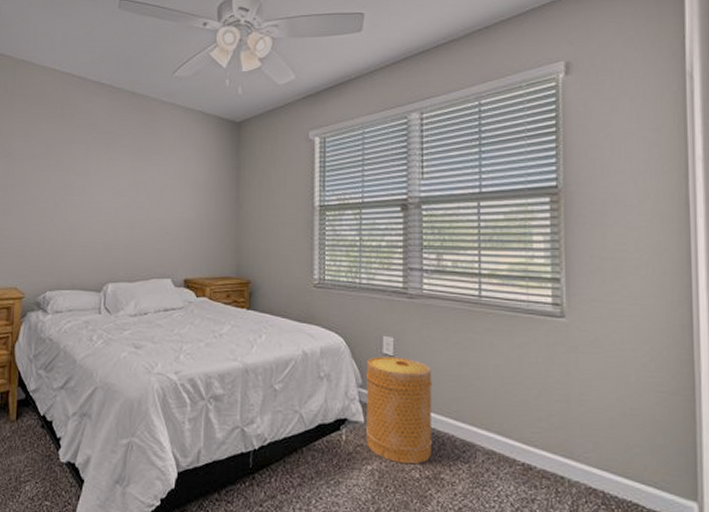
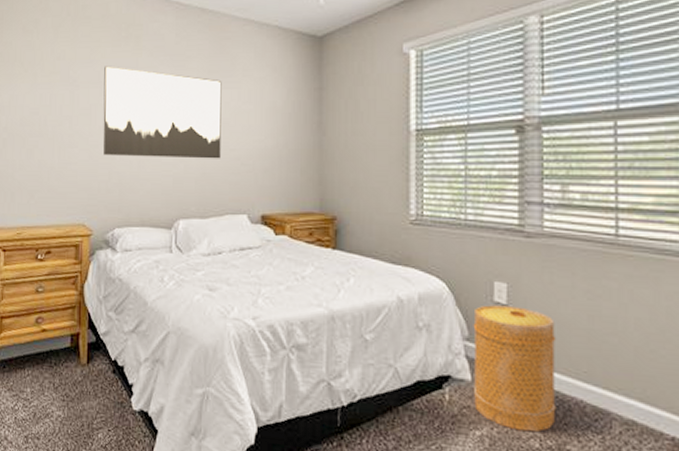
wall art: none [36,140,150,228] -> present [103,66,222,159]

